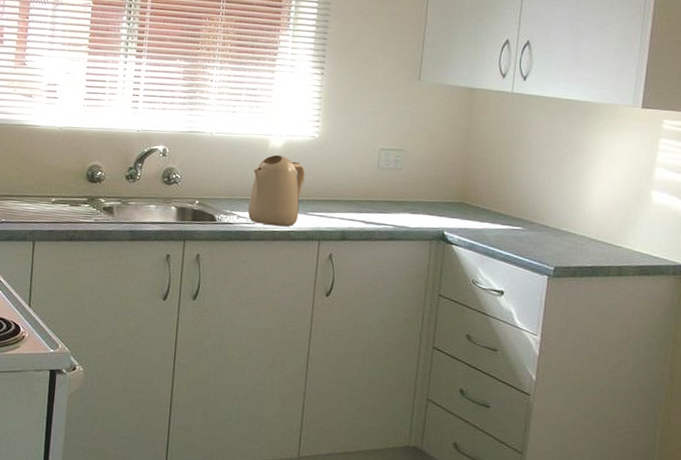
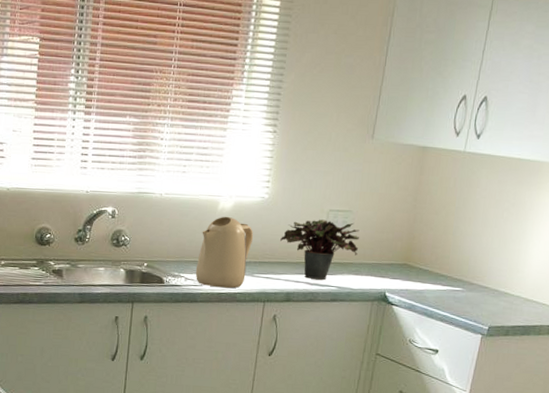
potted plant: none [333,158,414,219] -> present [280,219,360,281]

